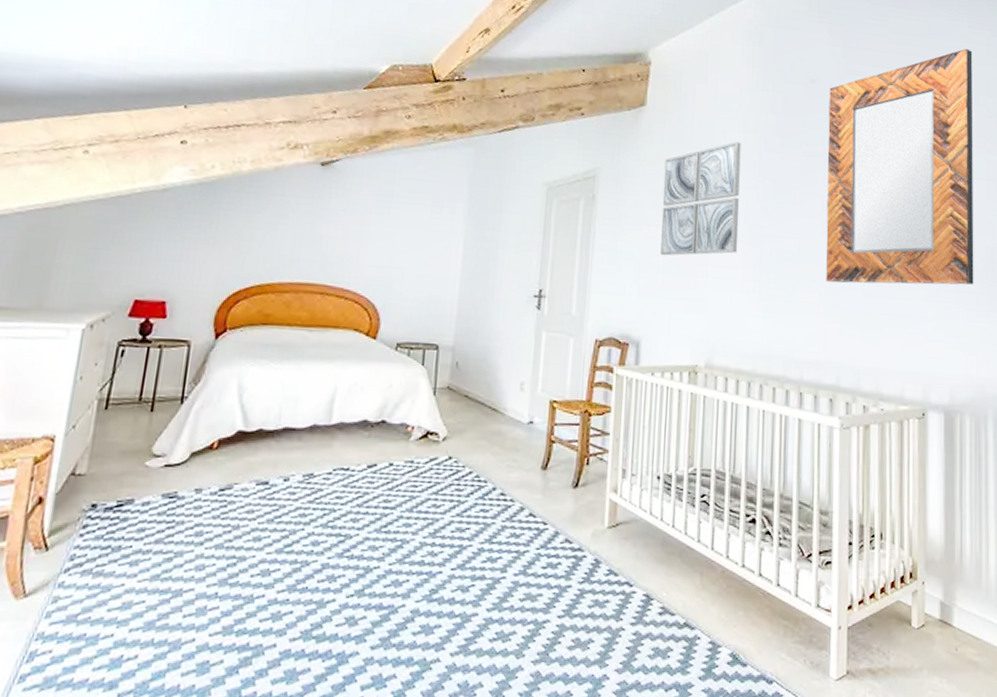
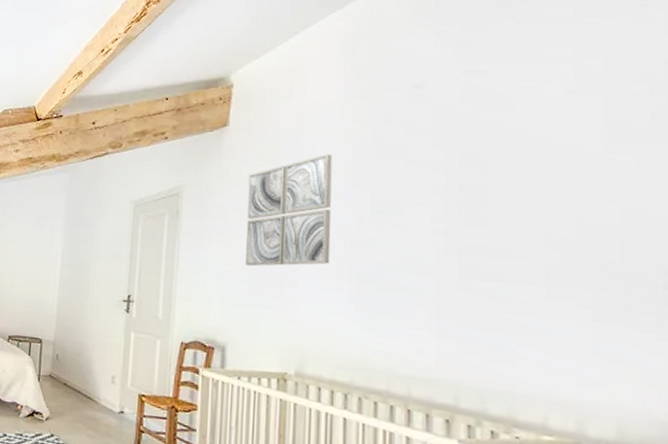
home mirror: present [826,48,974,285] -> none [437,30,651,304]

